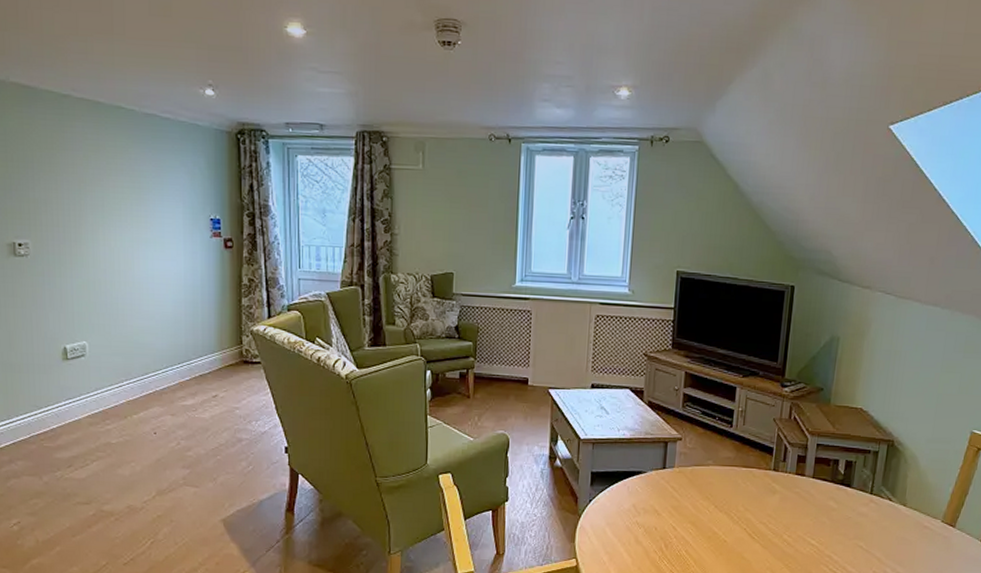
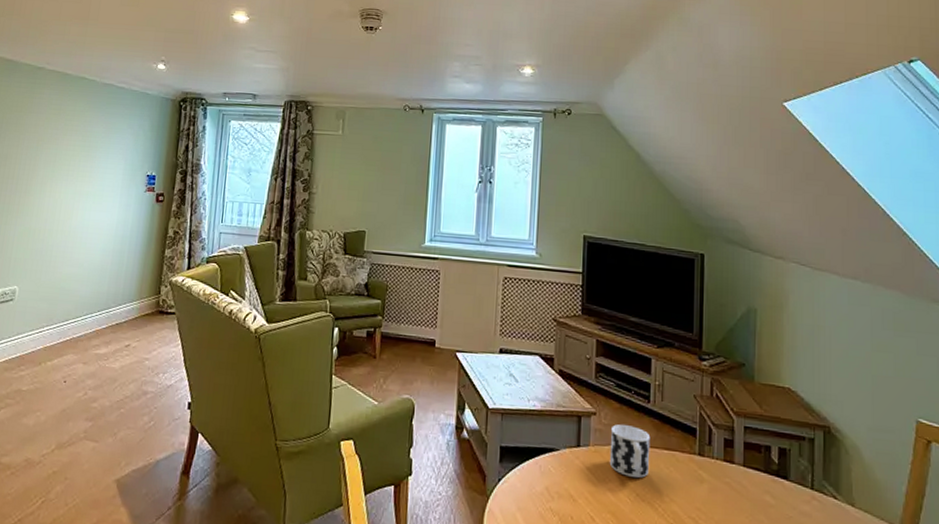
cup: none [692,448,731,492] -> present [609,424,651,478]

